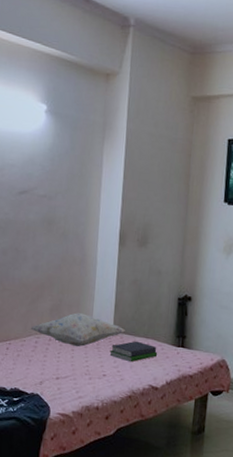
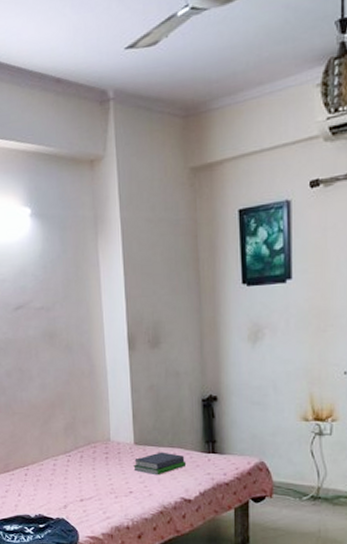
decorative pillow: present [30,313,125,347] -> none [46,429,147,464]

